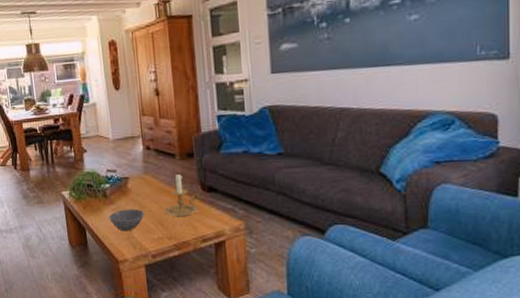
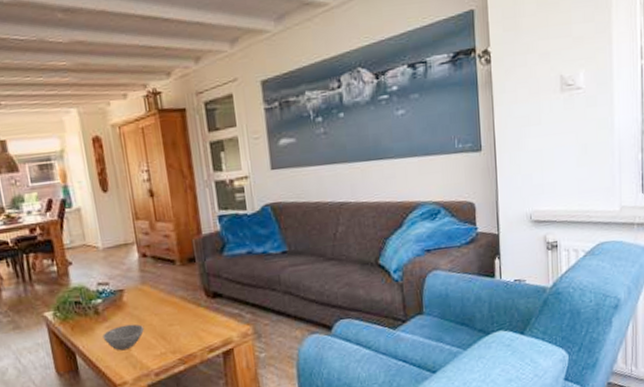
candle holder: present [164,173,198,217] -> none [166,280,203,329]

